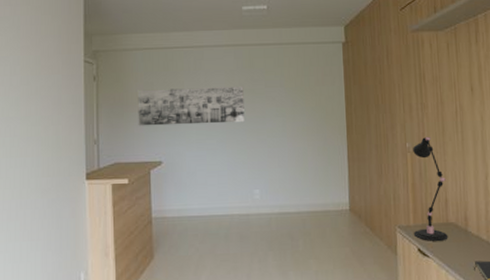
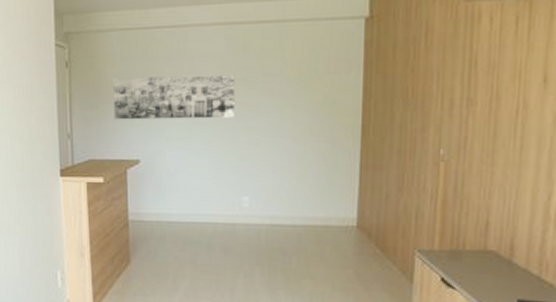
desk lamp: present [413,136,448,242] -> none [437,141,492,272]

